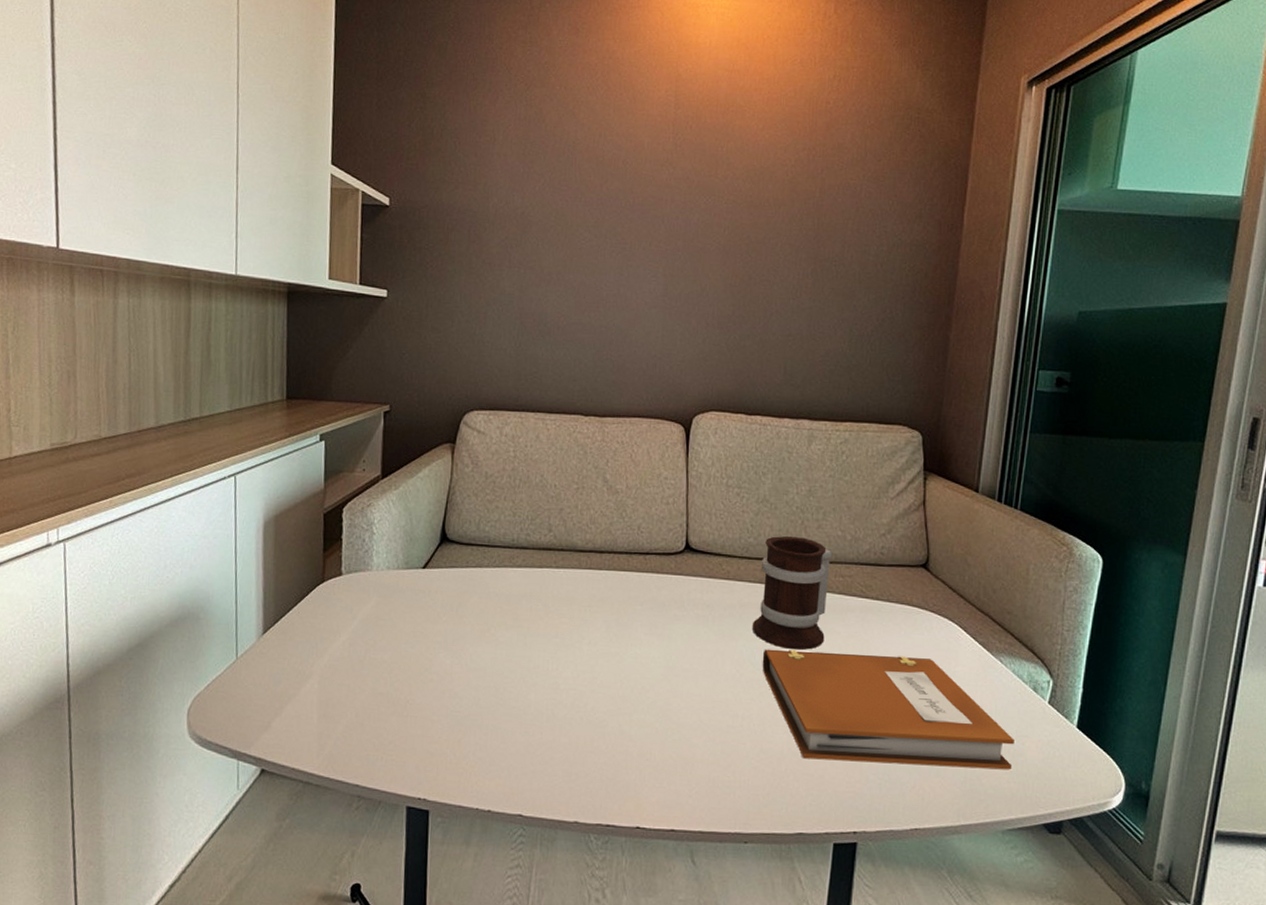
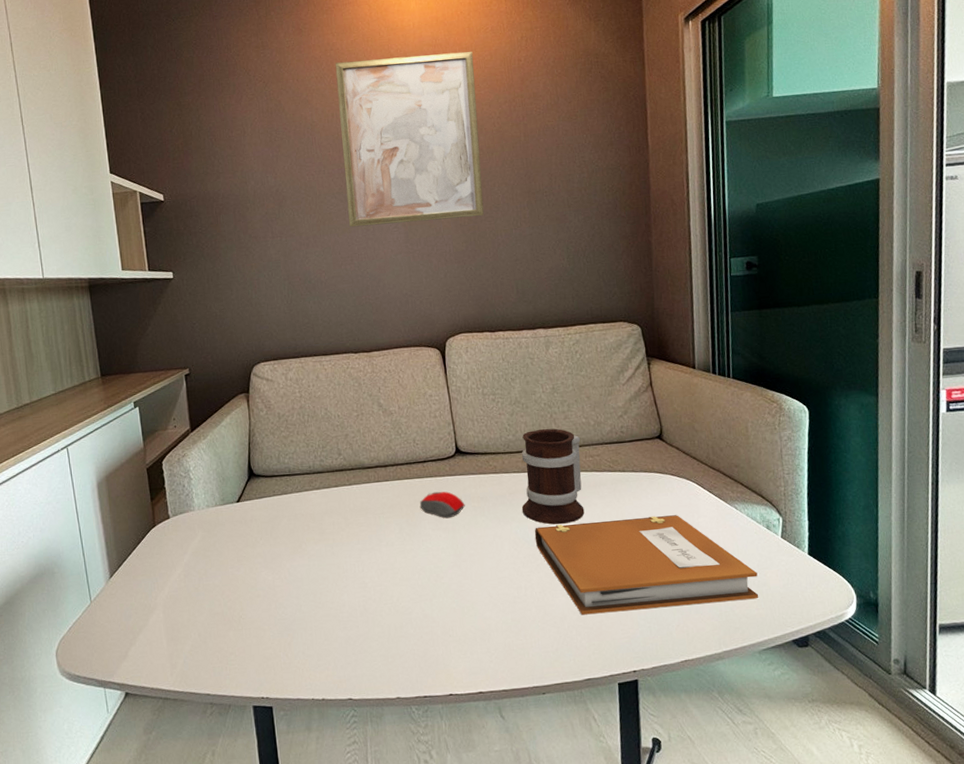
wall art: none [601,74,775,279] -> present [335,51,484,228]
computer mouse: none [634,590,687,624] -> present [419,491,465,519]

